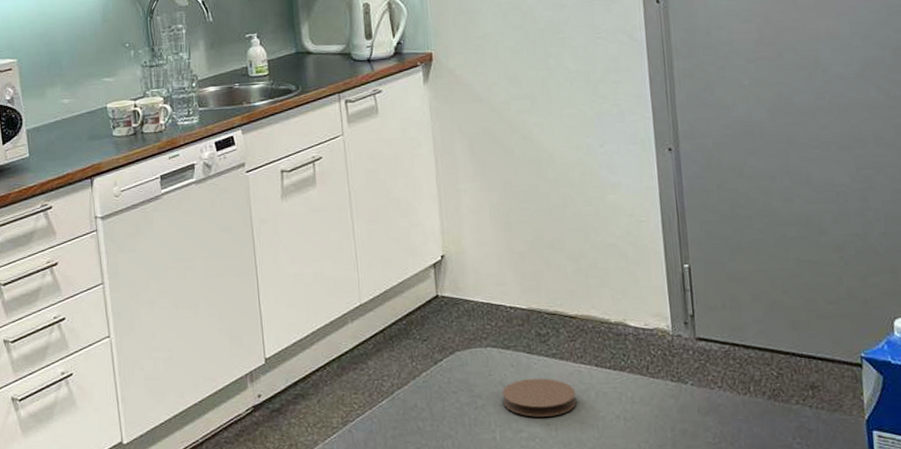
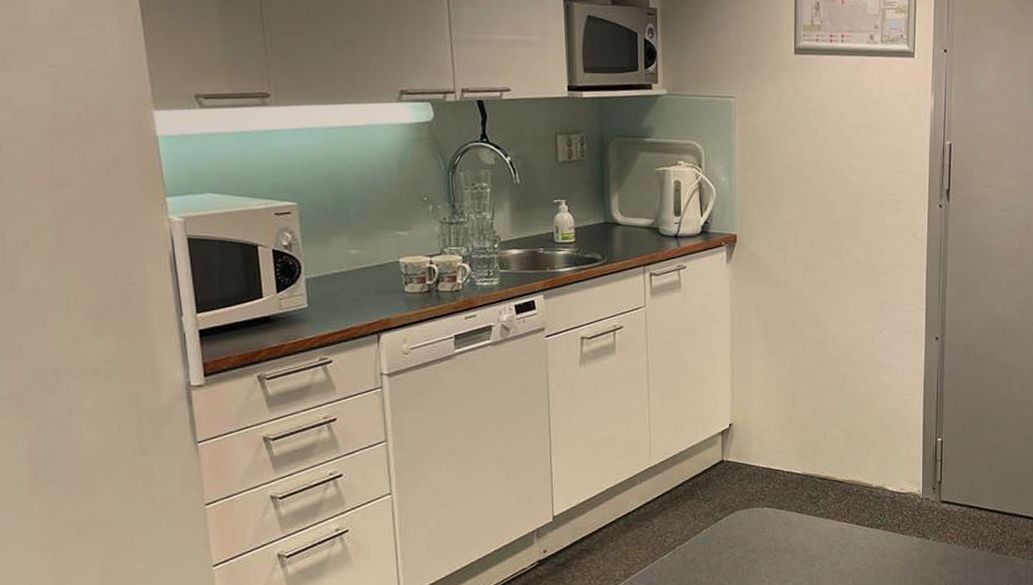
coaster: present [502,378,577,417] -> none [773,534,837,569]

